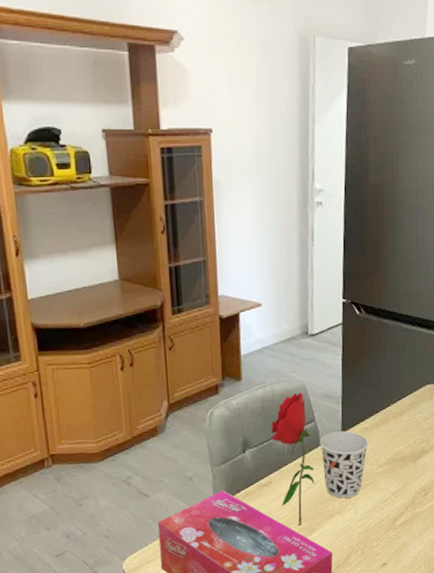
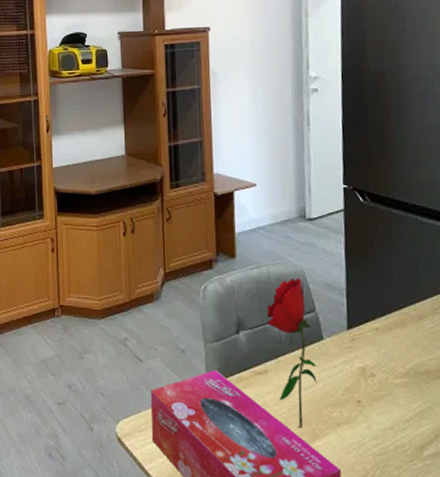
cup: present [320,430,368,499] -> none [322,326,381,408]

